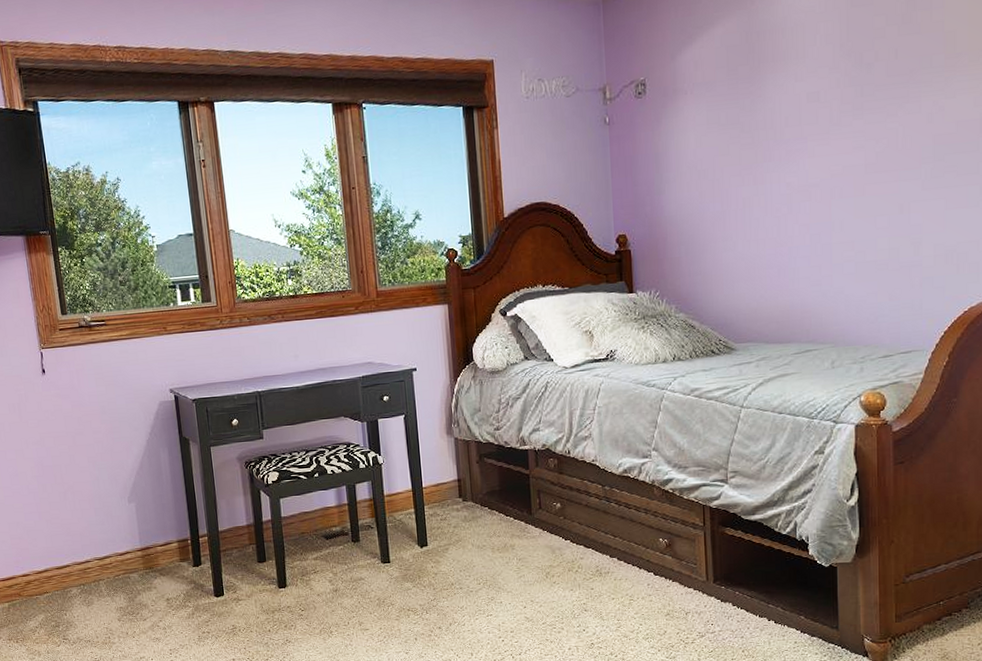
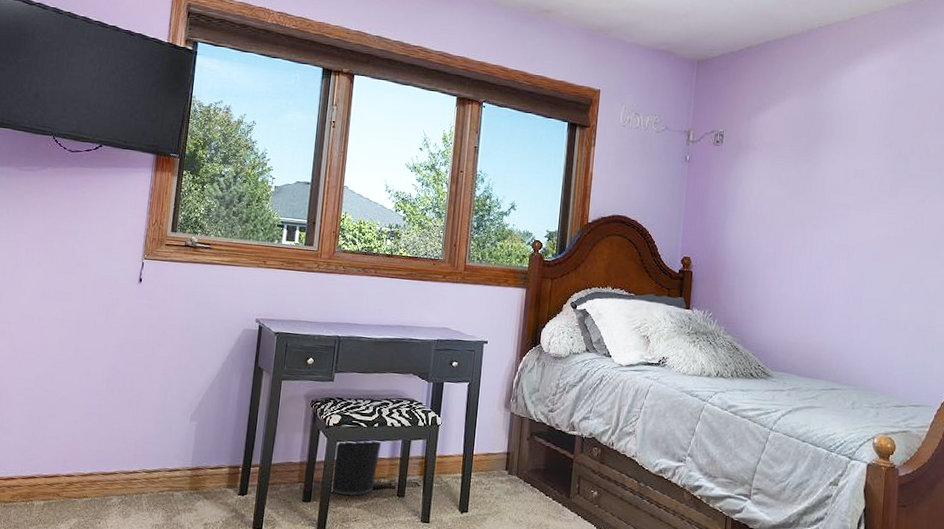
wastebasket: none [280,489,327,550] -> present [330,440,382,496]

